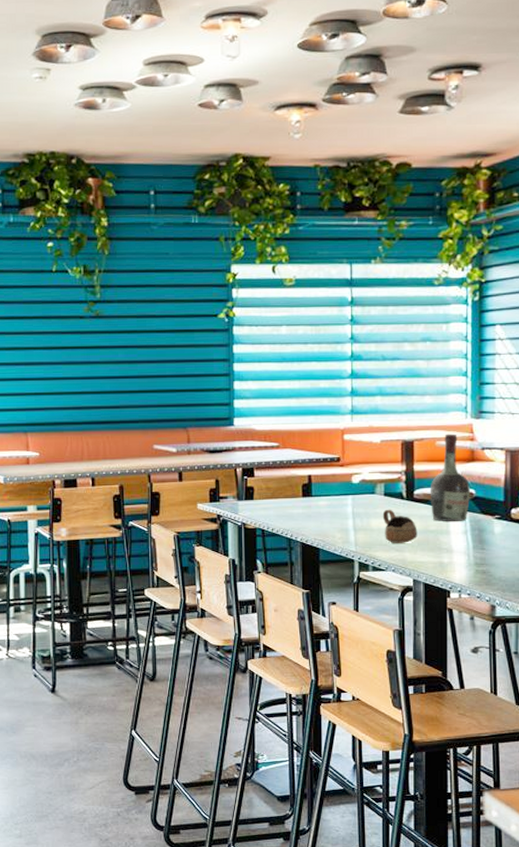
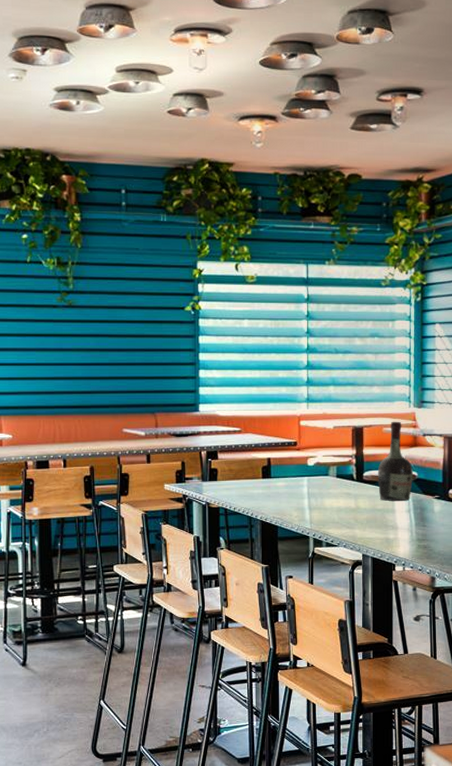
cup: present [382,509,417,543] -> none [335,489,366,521]

